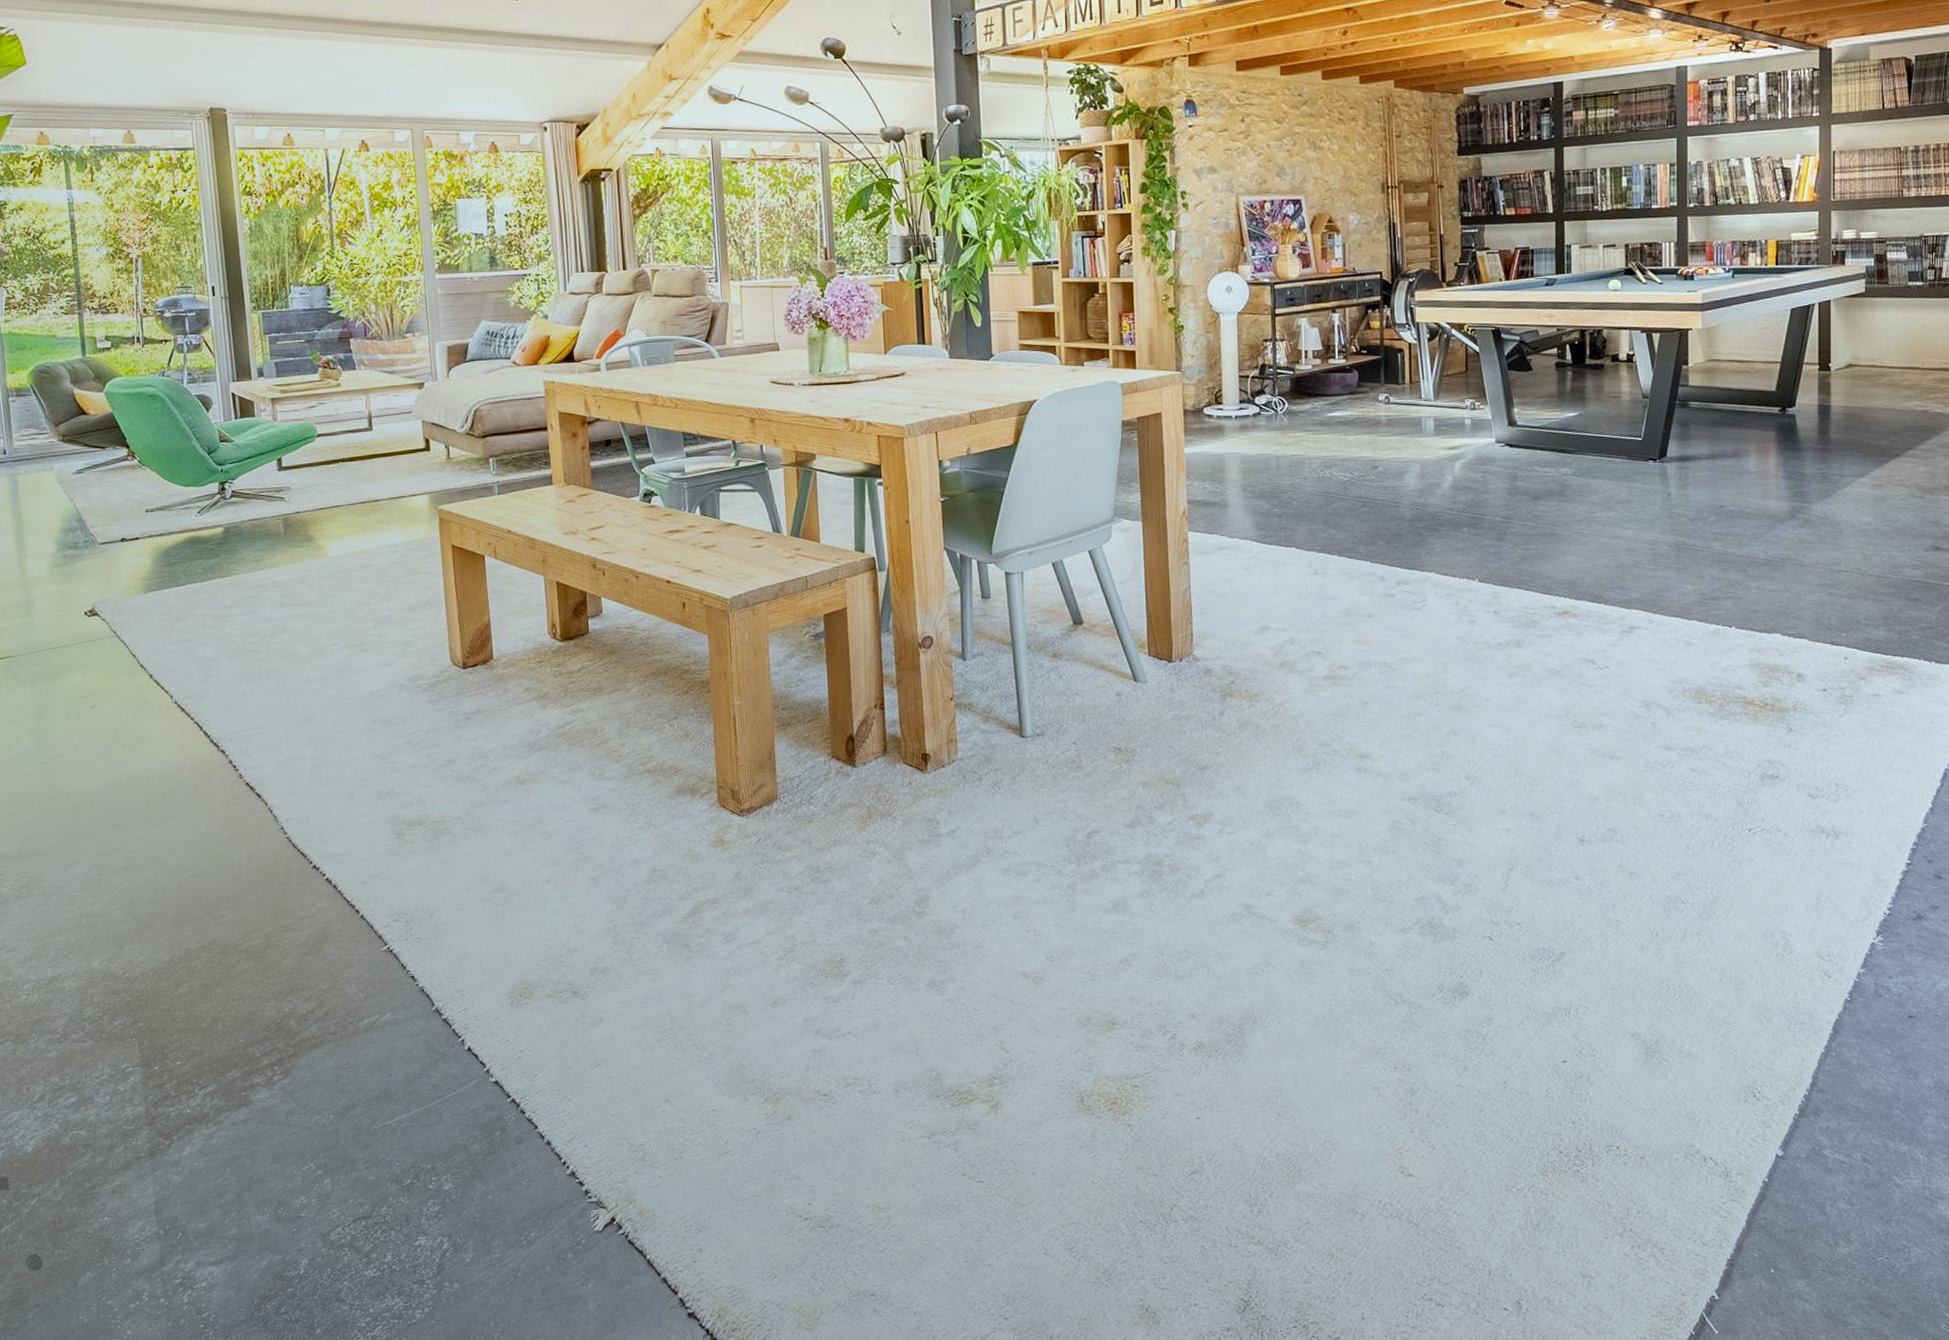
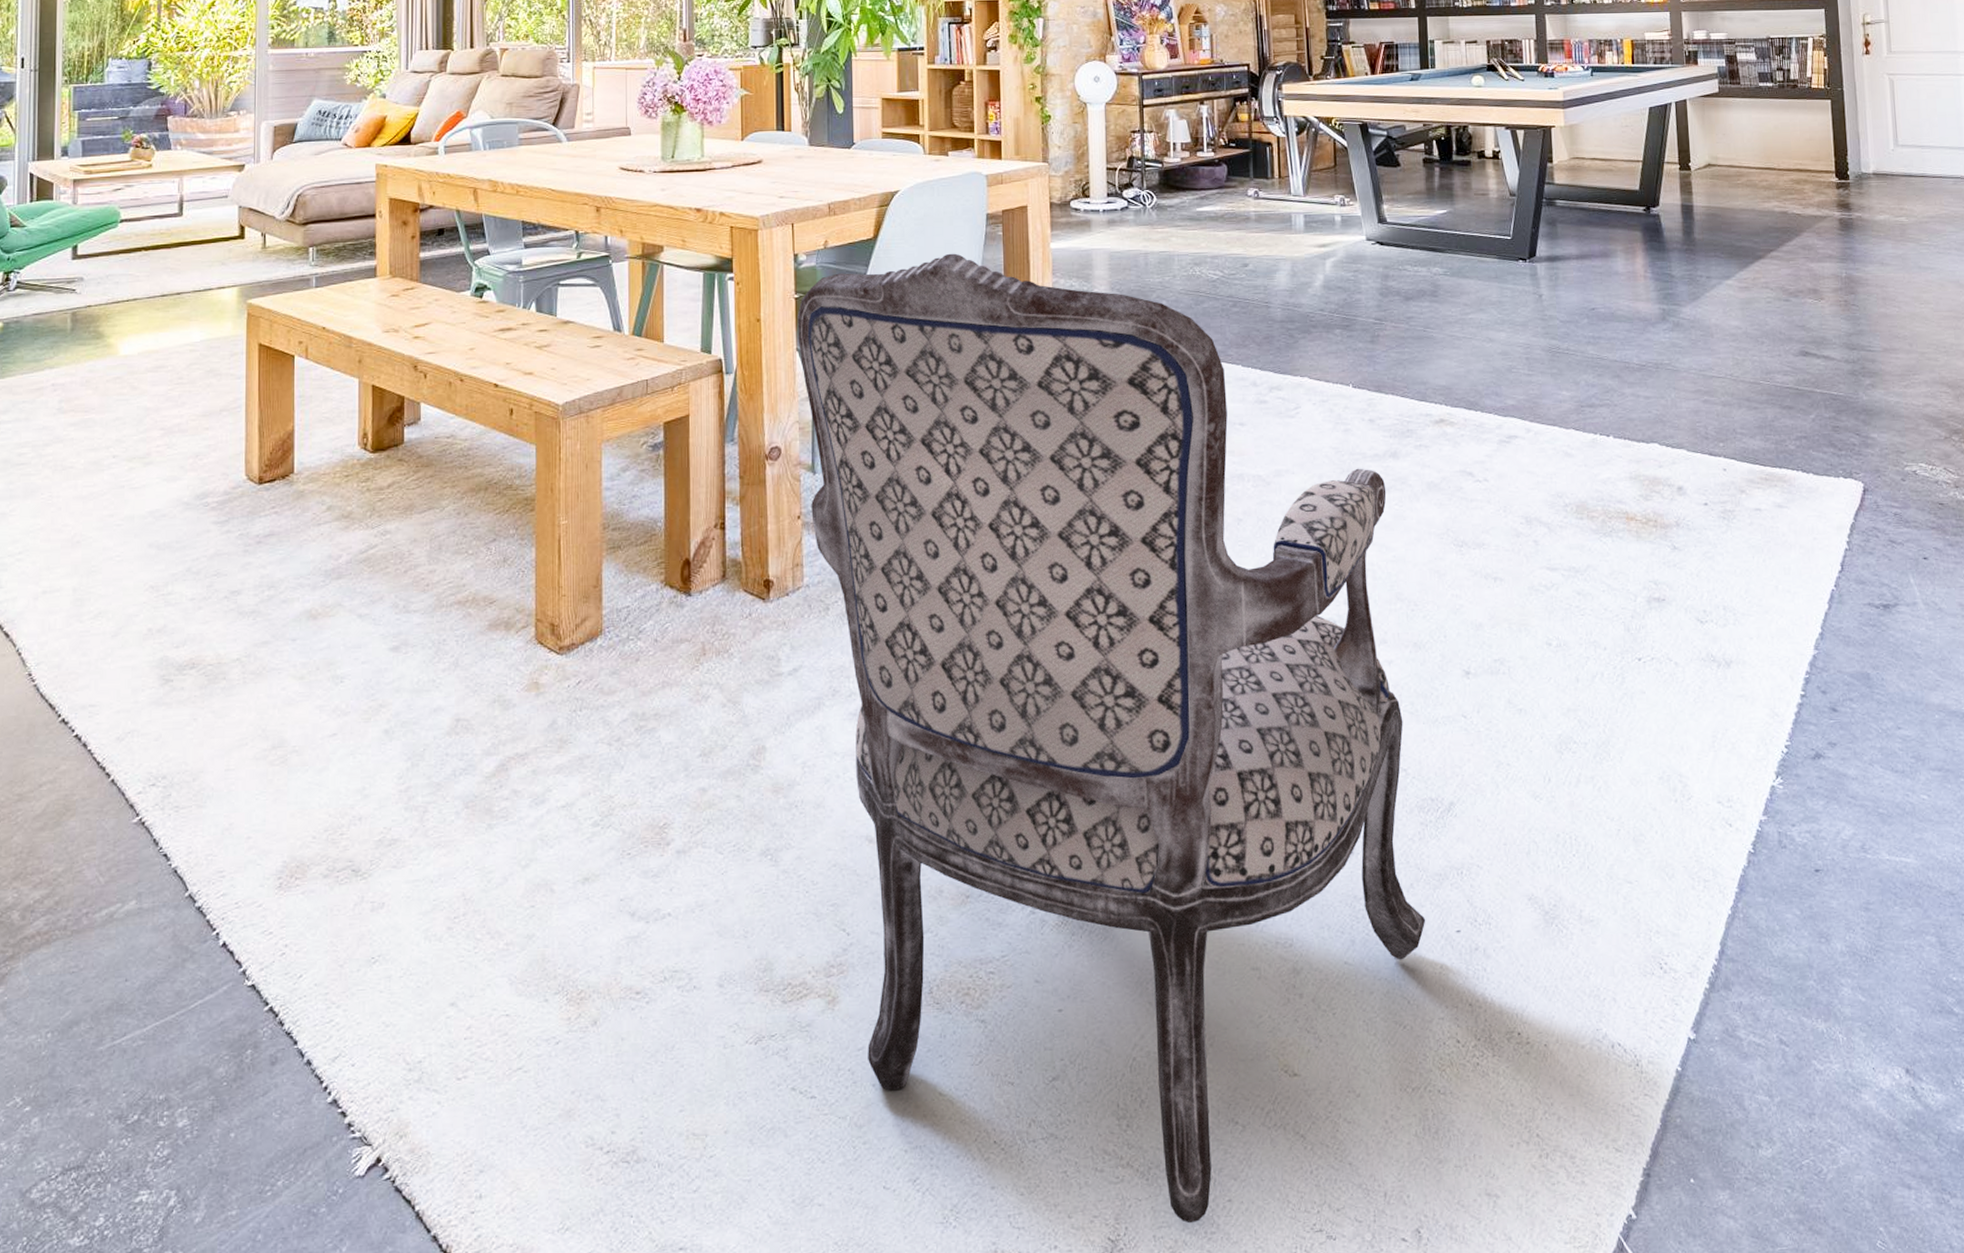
armchair: none [943,458,1535,1290] -> present [797,253,1426,1224]

